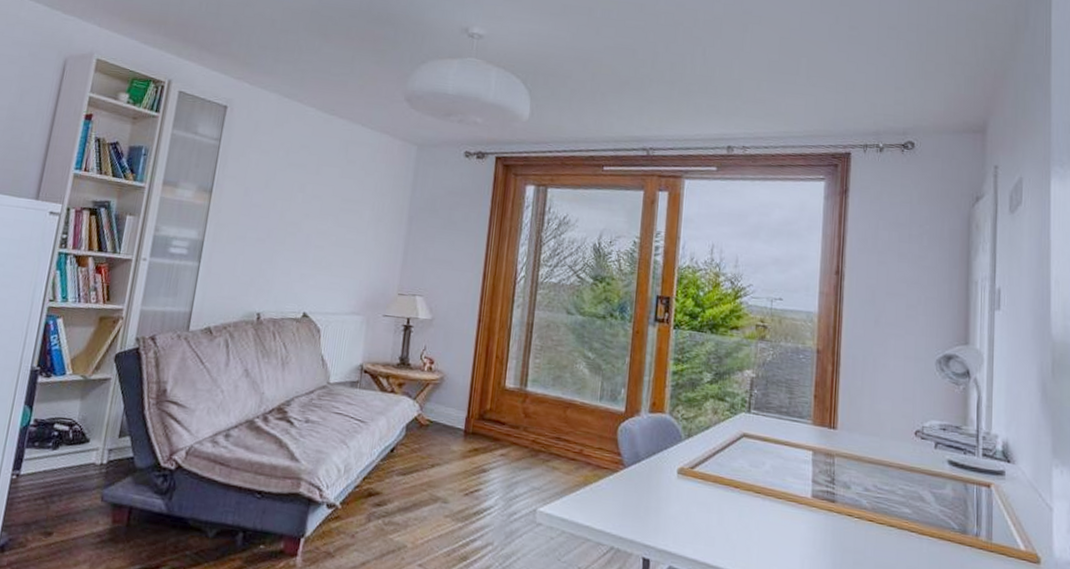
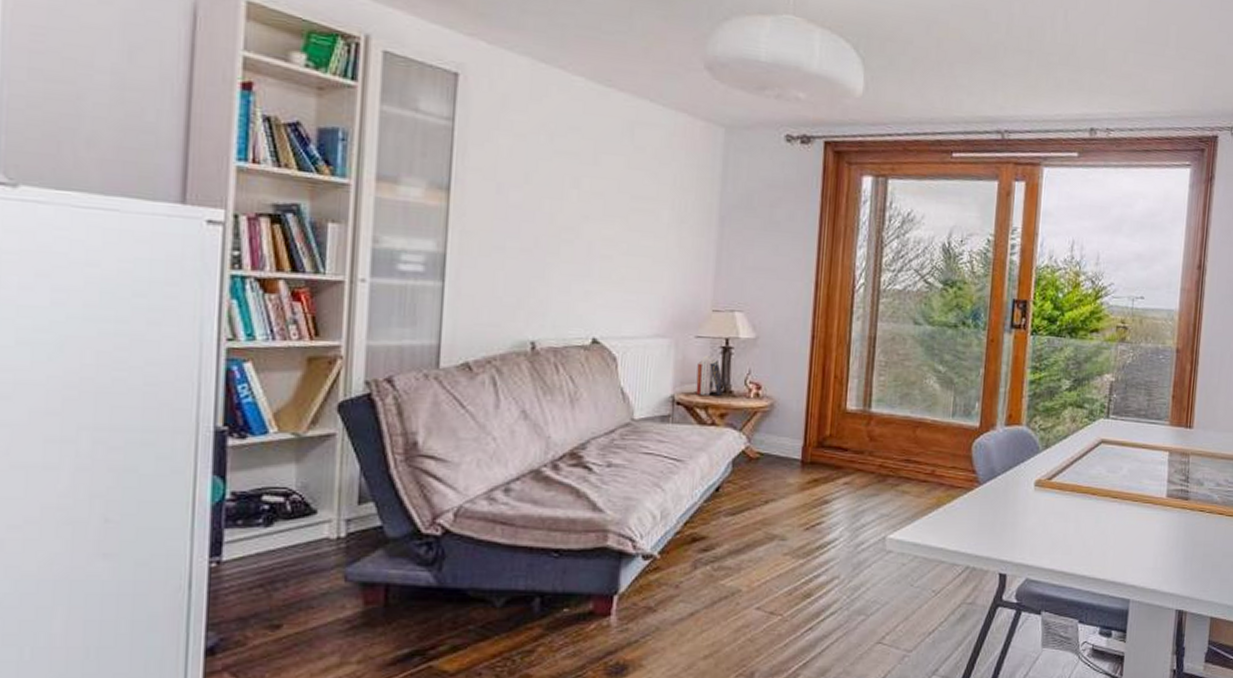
books: none [380,331,404,367] -> present [695,355,724,396]

